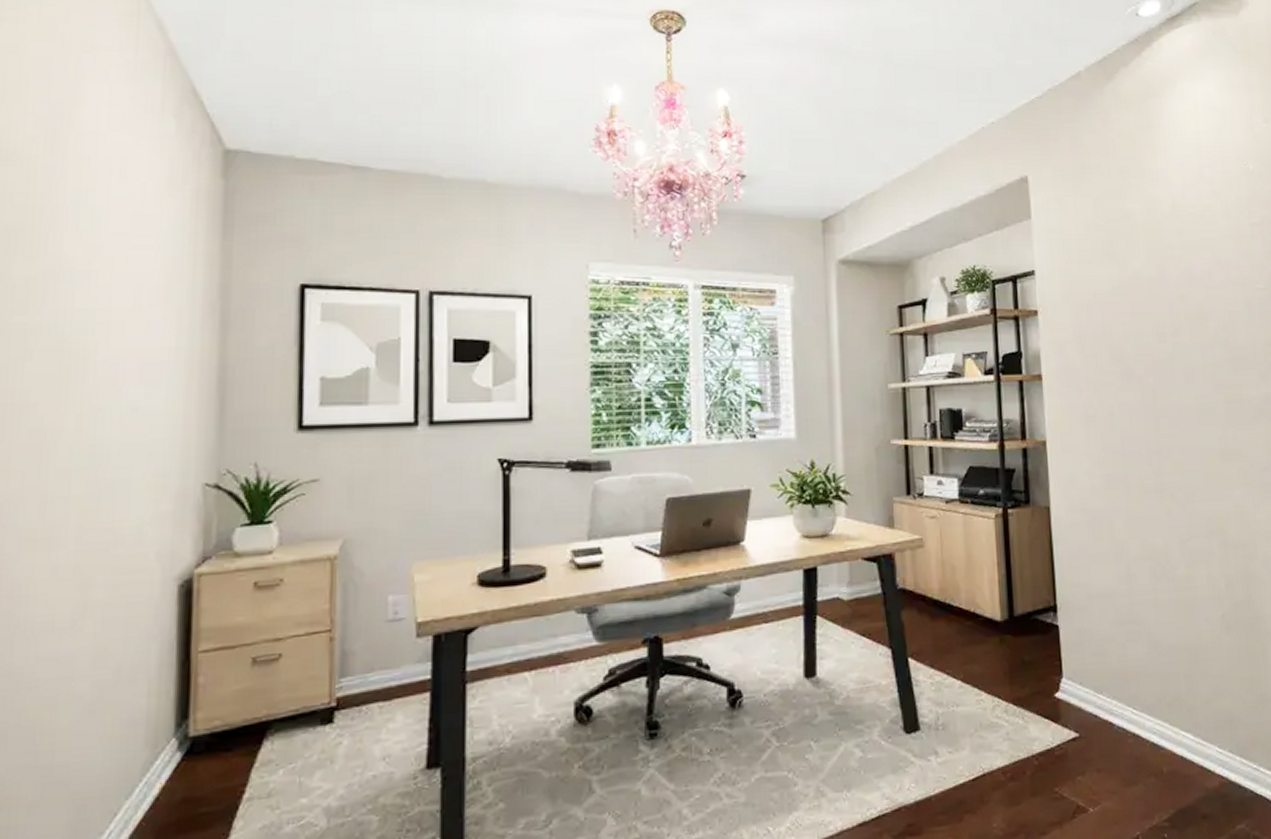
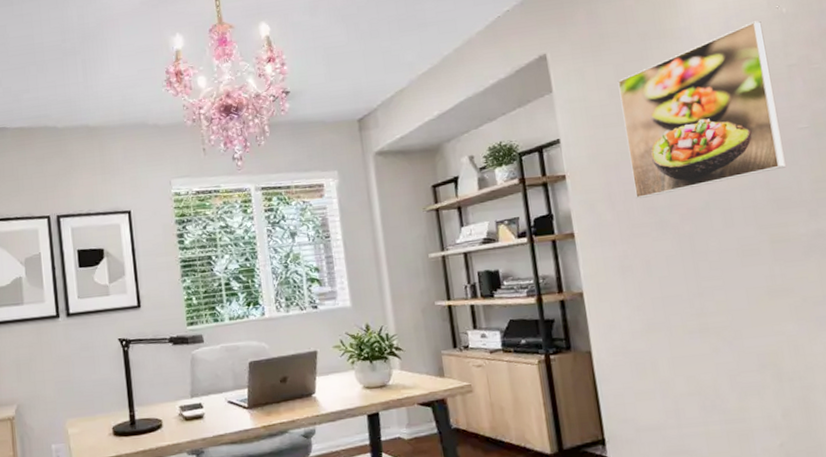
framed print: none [1095,174,1244,344] -> present [618,21,787,199]

